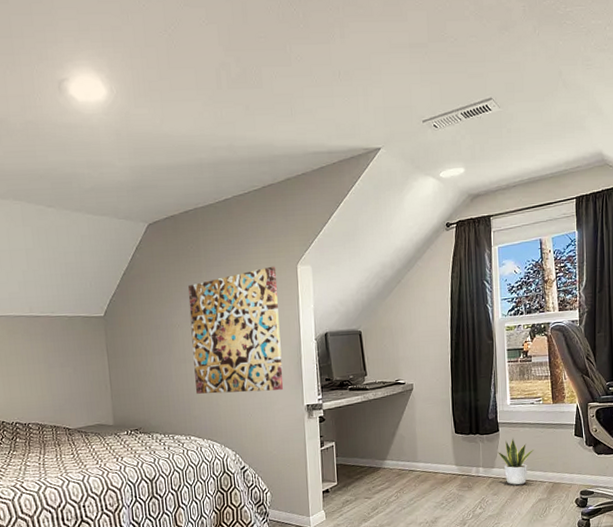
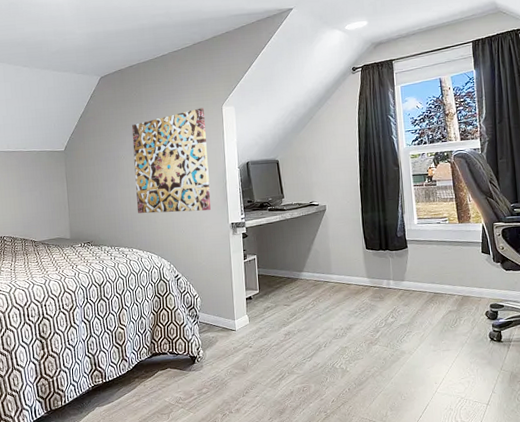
potted plant: present [497,438,534,485] -> none [406,254,442,297]

